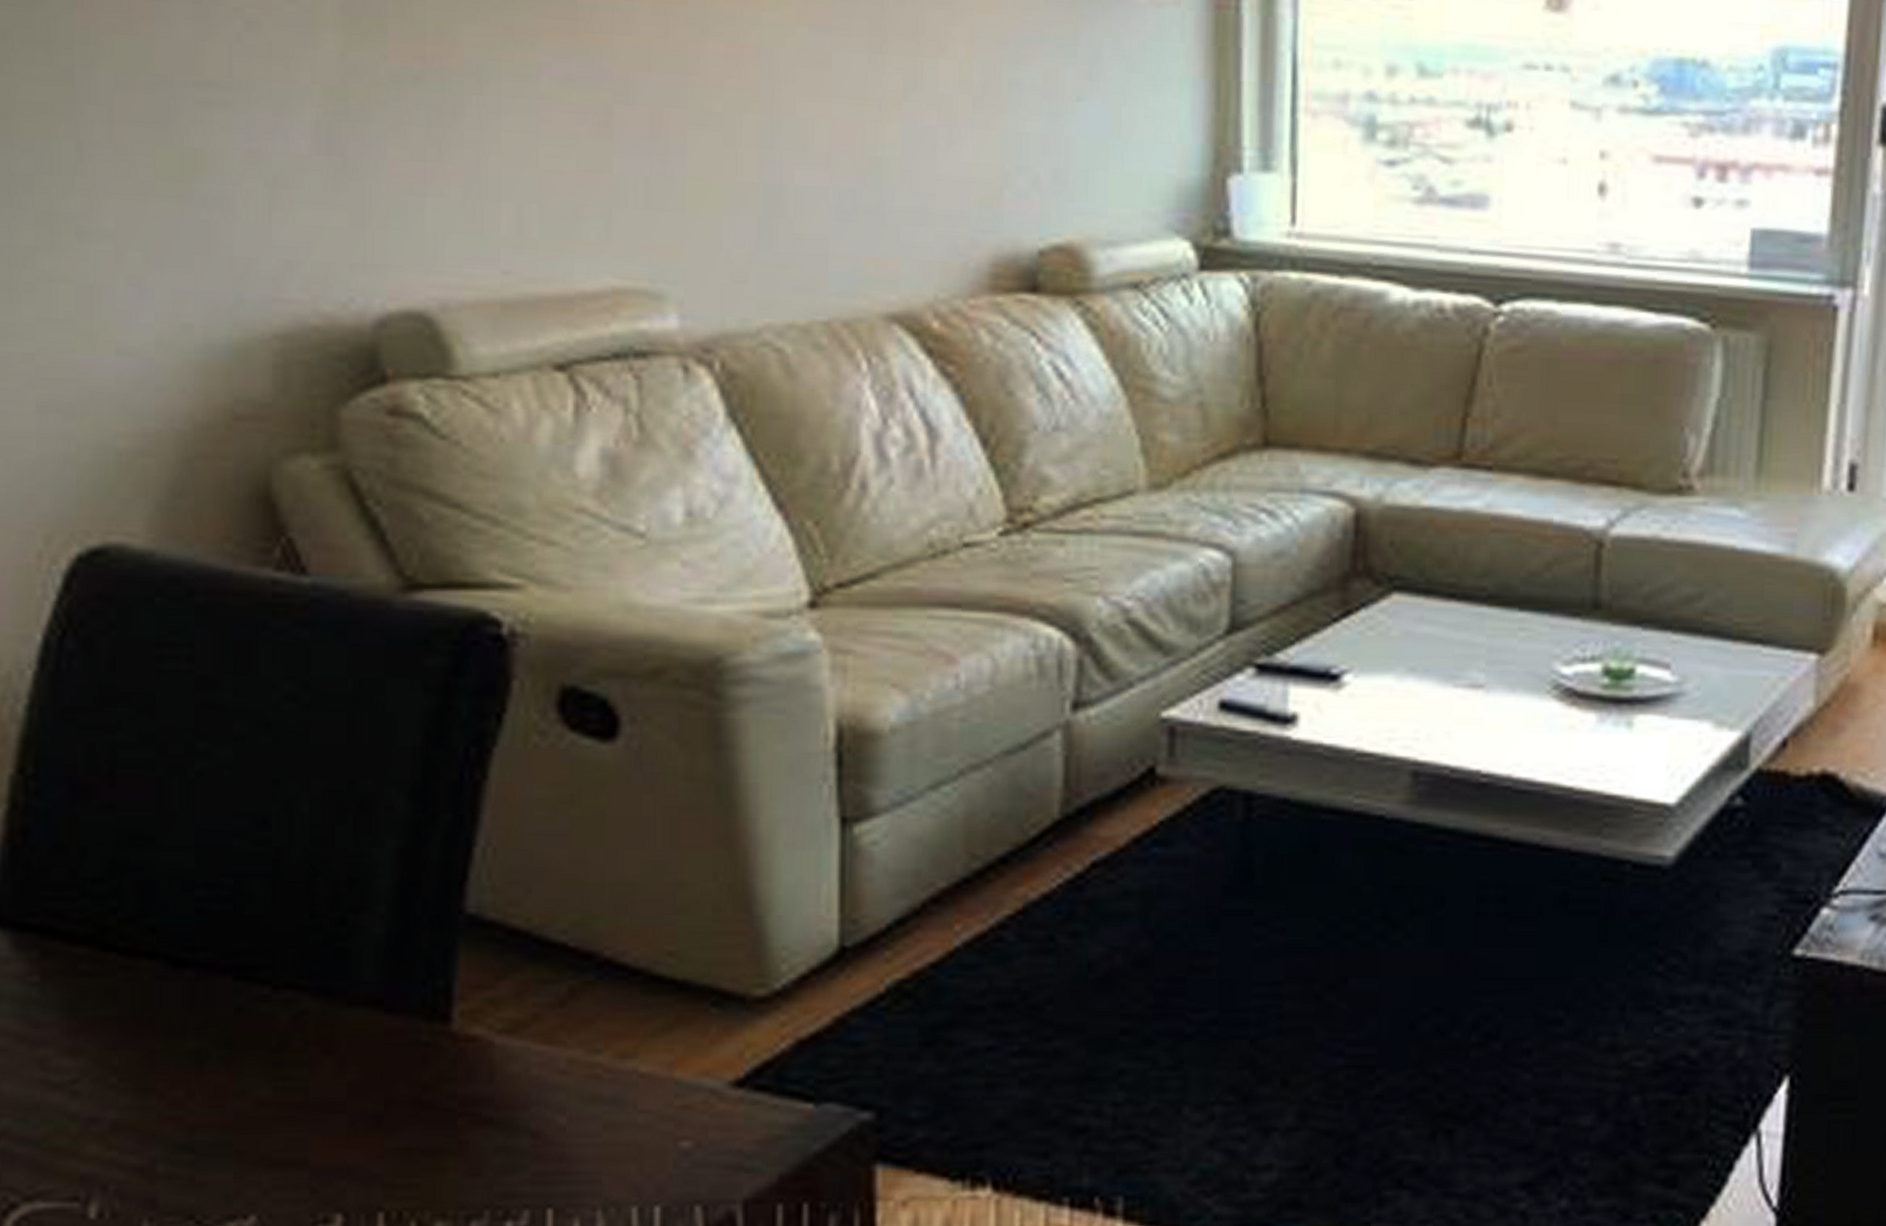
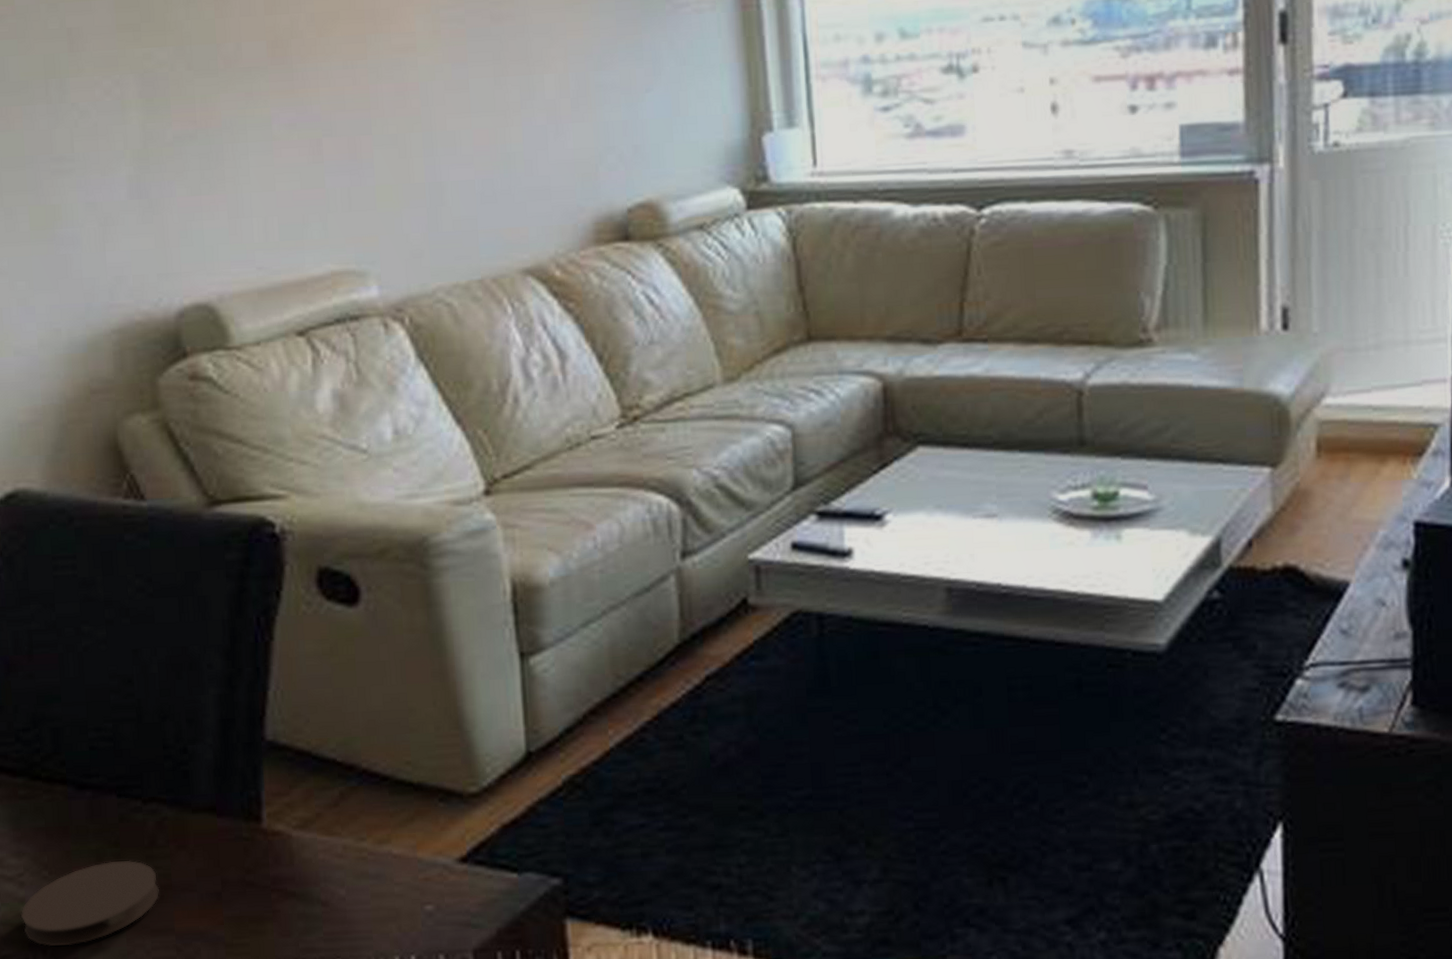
coaster: none [70,1066,290,1182] -> present [20,860,160,947]

